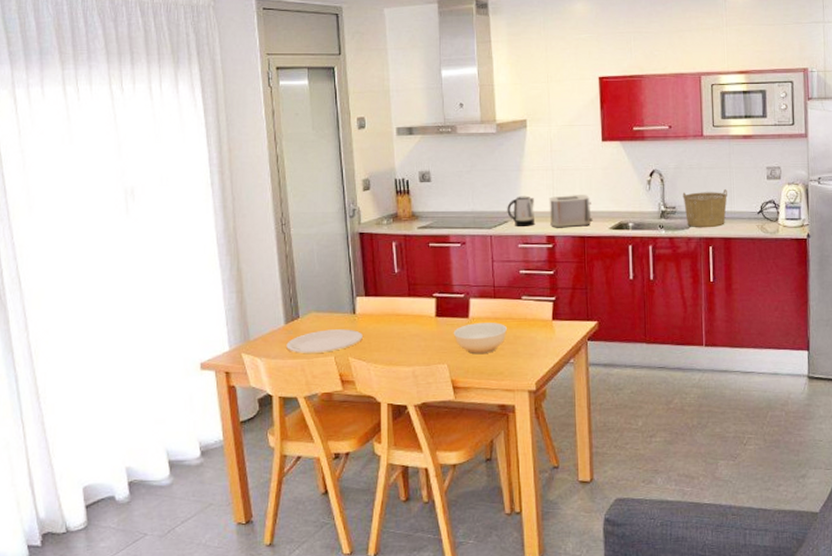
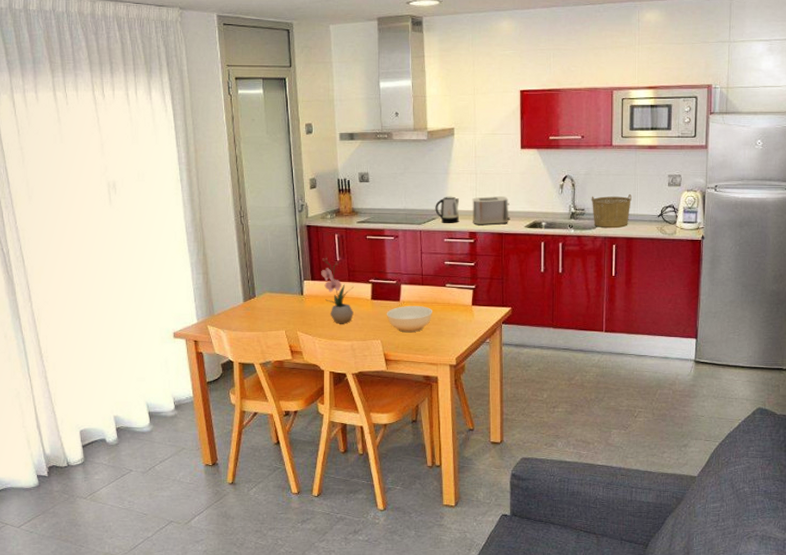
plate: present [286,329,363,353] -> none [245,308,309,327]
flower arrangement: none [376,270,415,347] -> present [321,258,354,324]

